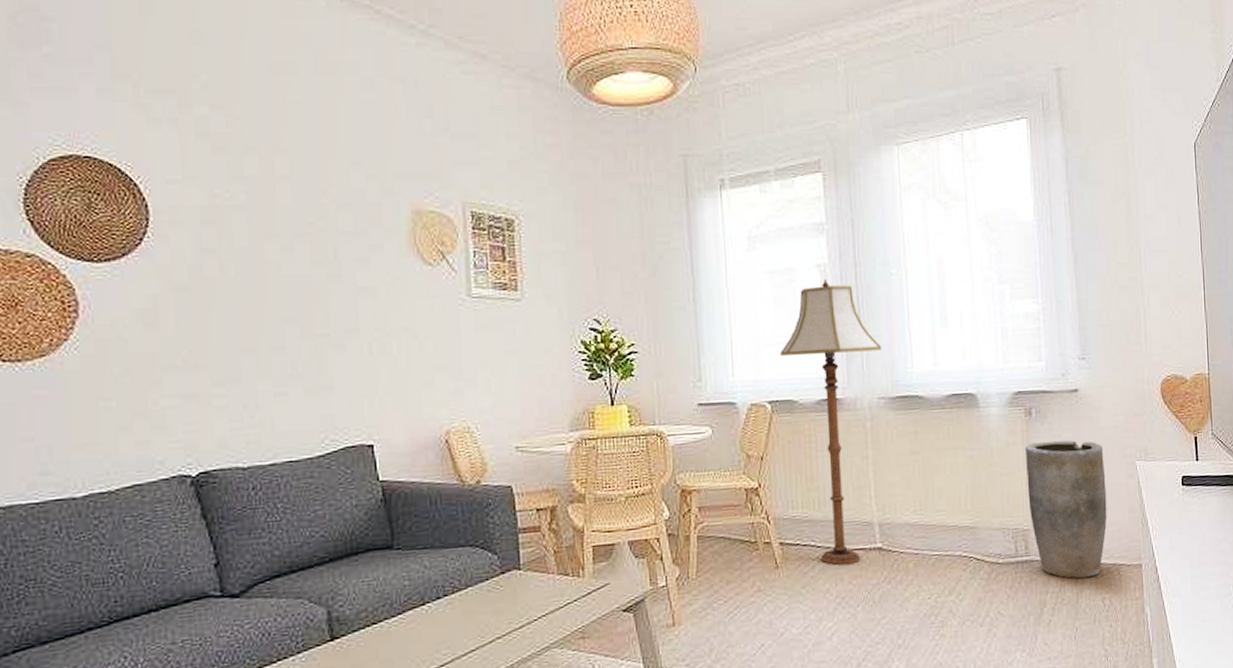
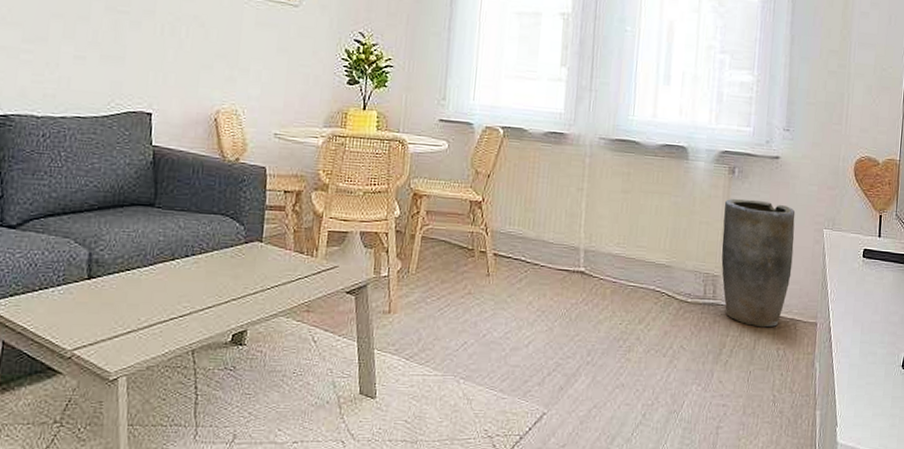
floor lamp: present [780,280,882,566] -> none [518,27,609,283]

